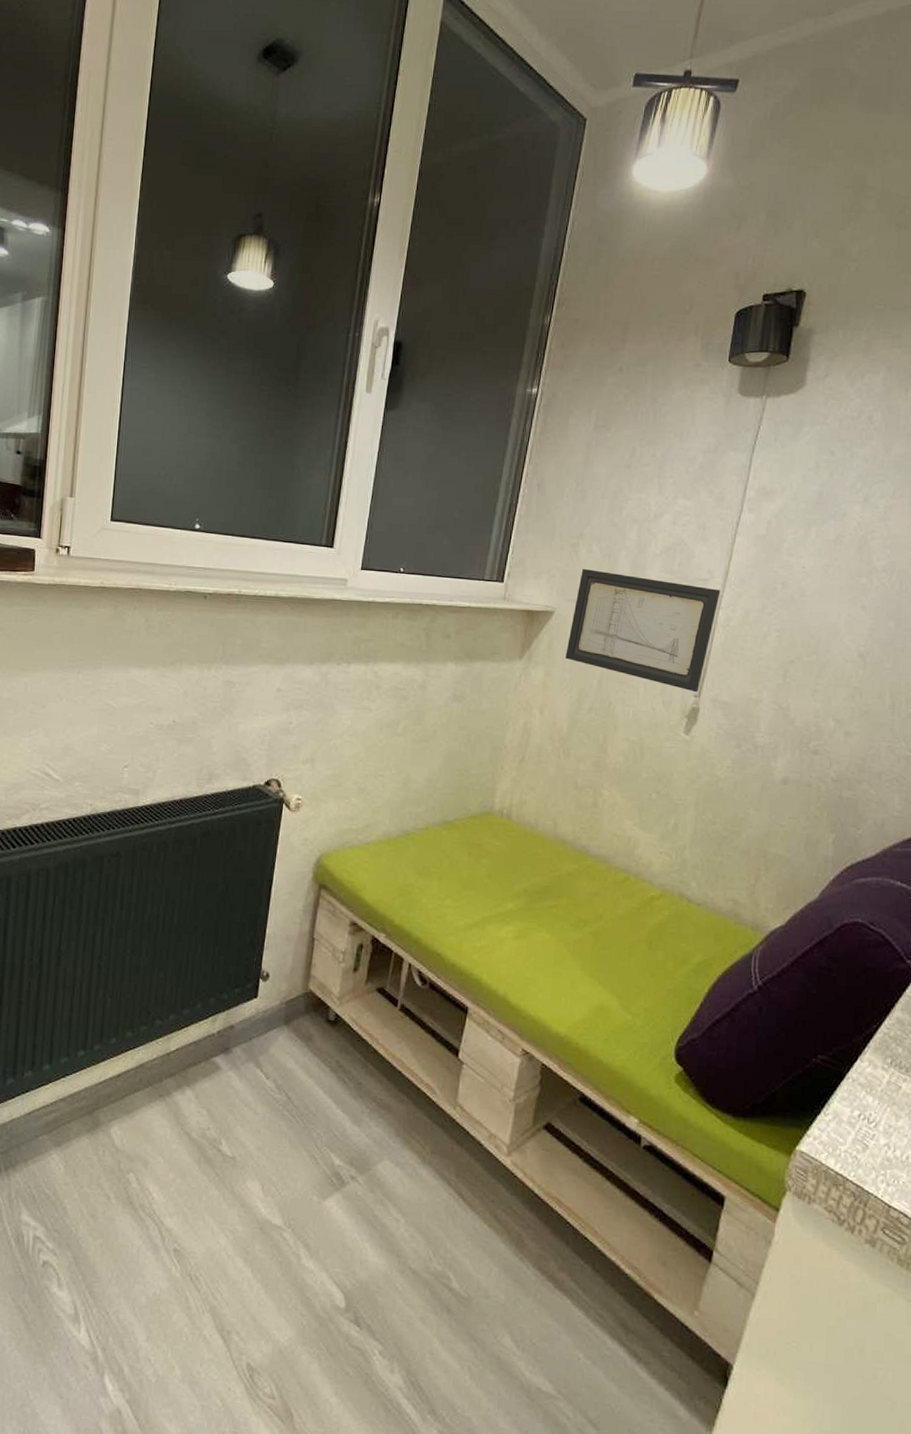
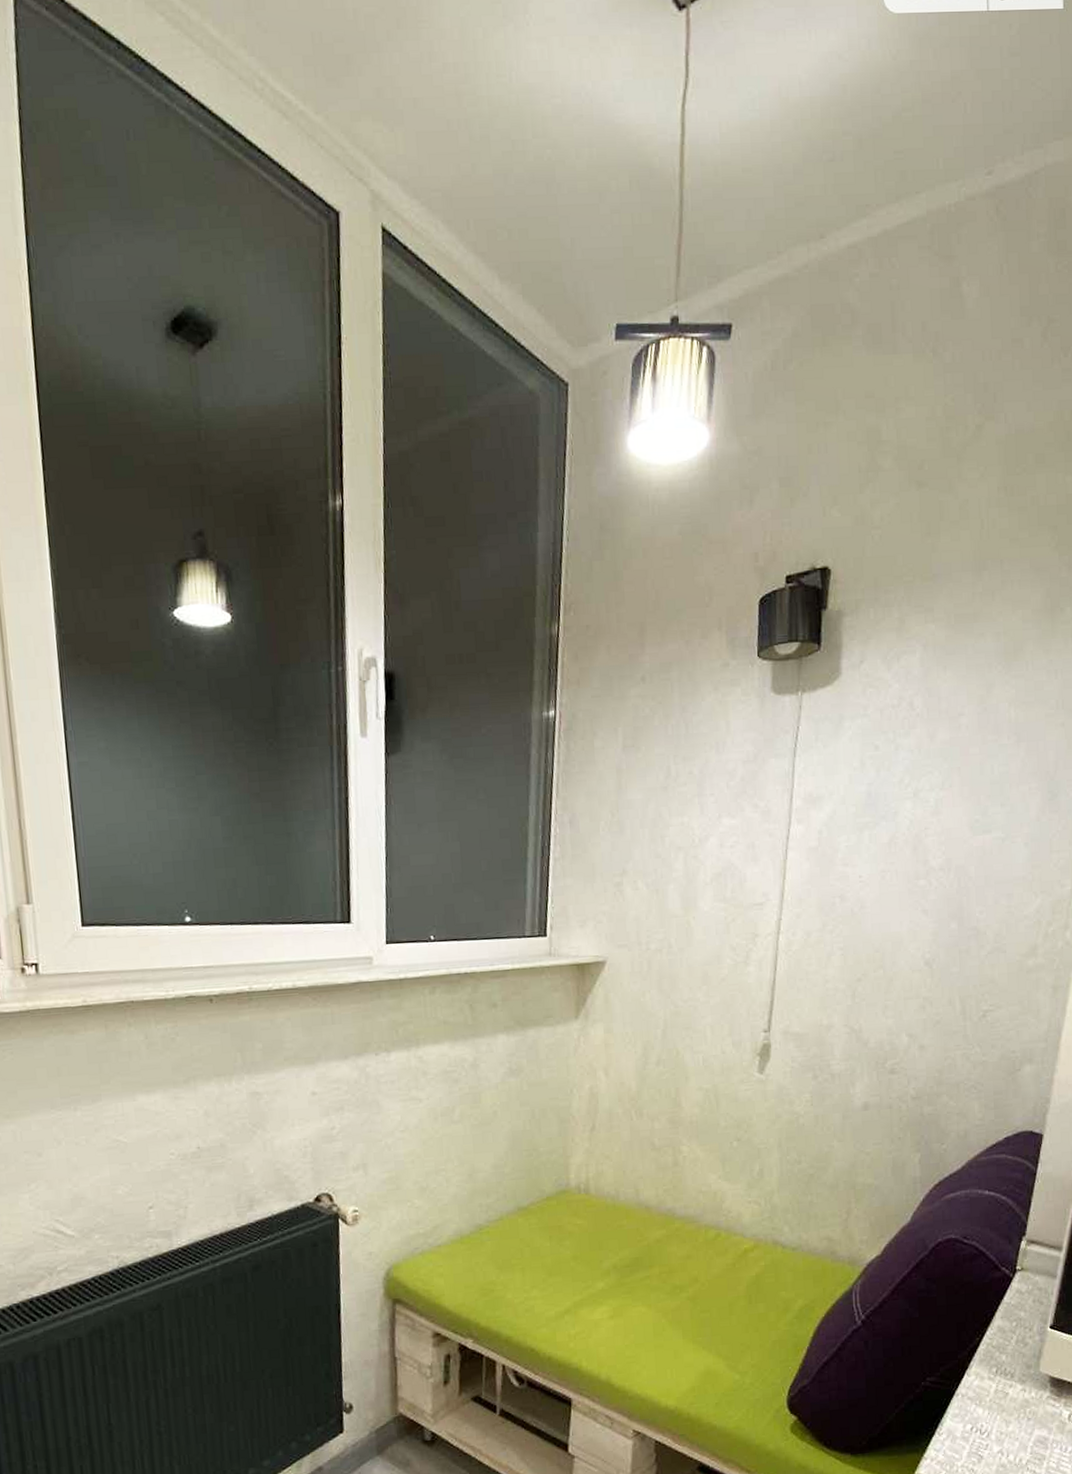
wall art: present [565,568,721,693] -> none [624,908,778,1027]

